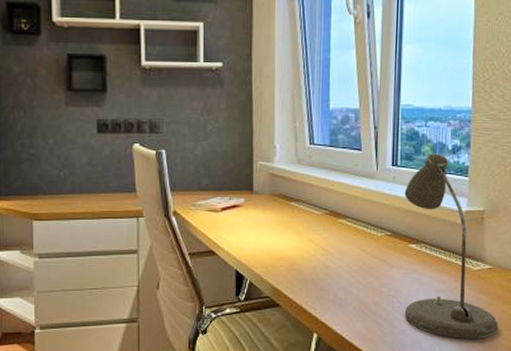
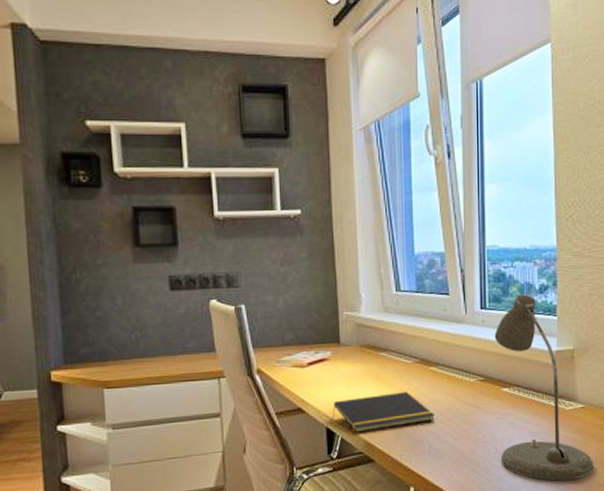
notepad: none [241,242,341,277] -> present [332,392,435,433]

